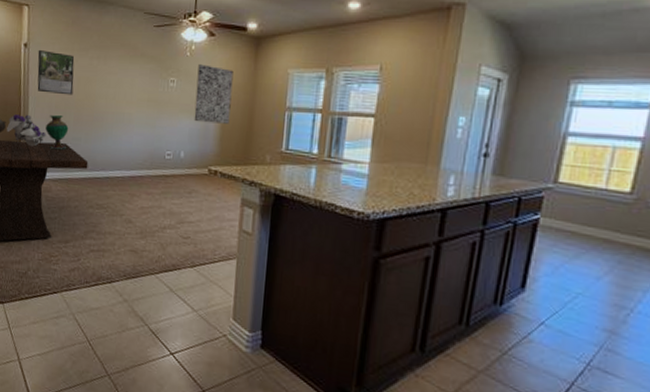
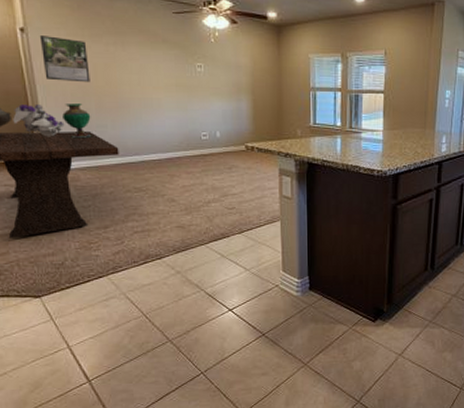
wall art: present [194,64,234,124] -> none [224,50,260,104]

